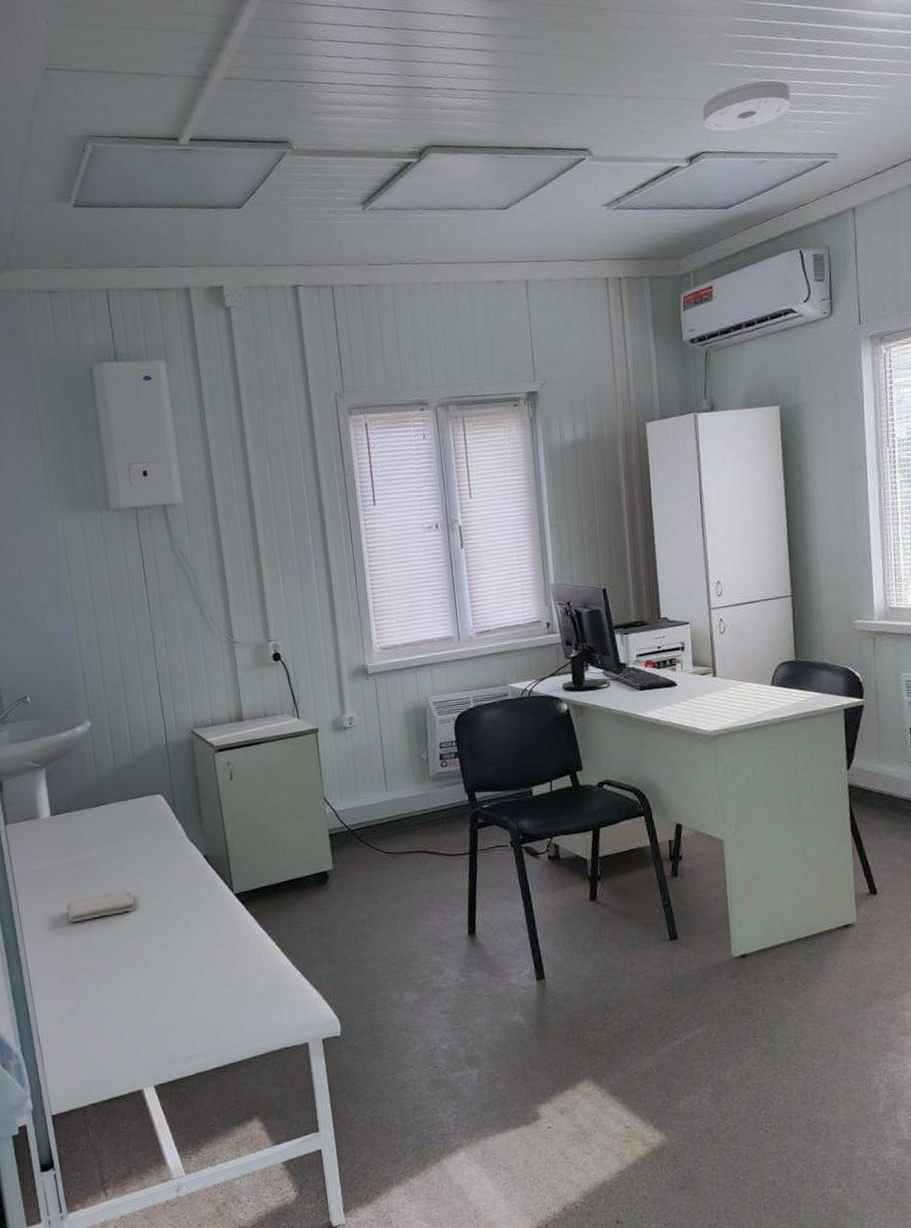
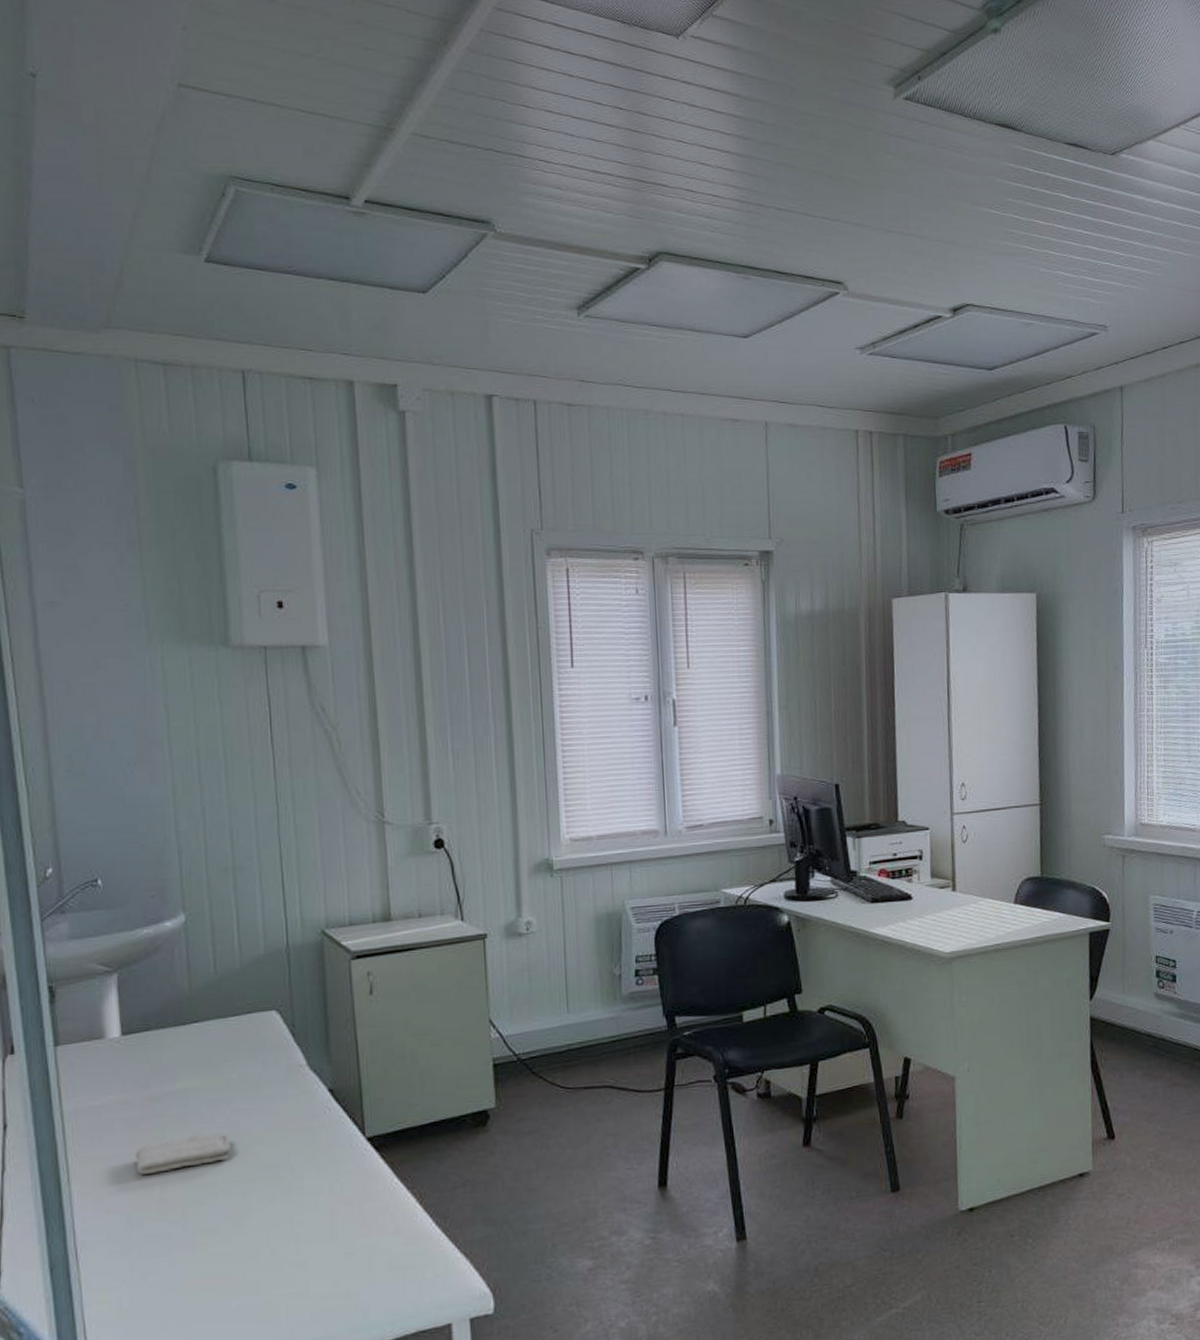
smoke detector: present [702,80,791,132] -> none [969,236,1063,286]

